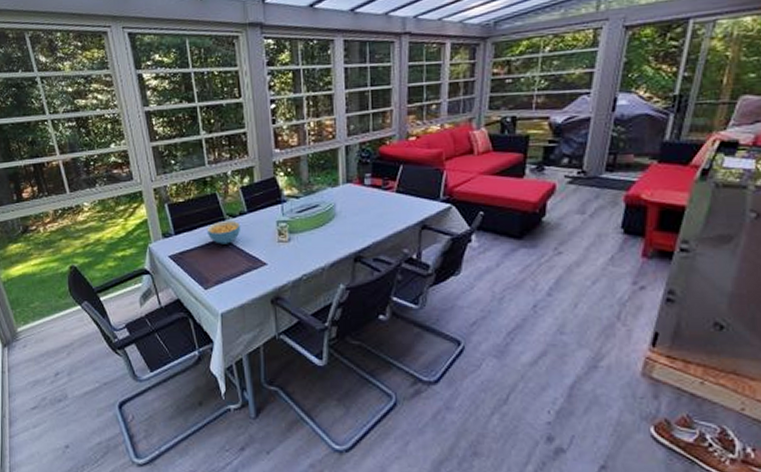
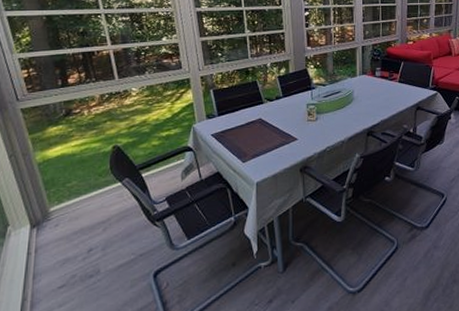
cereal bowl: present [206,221,241,244] -> none [247,104,277,124]

